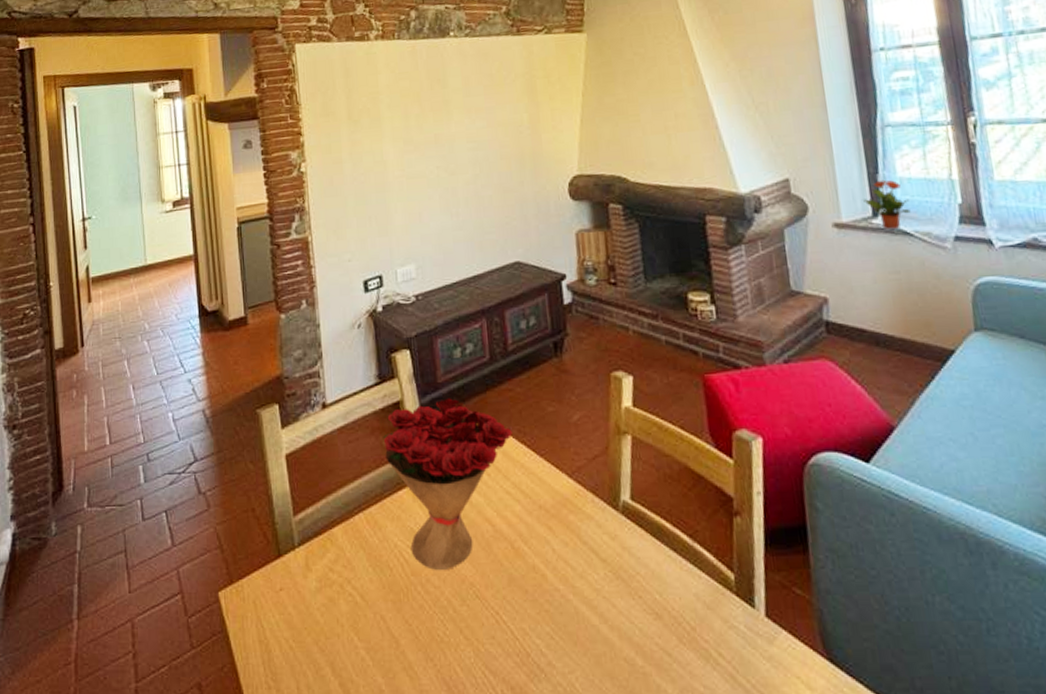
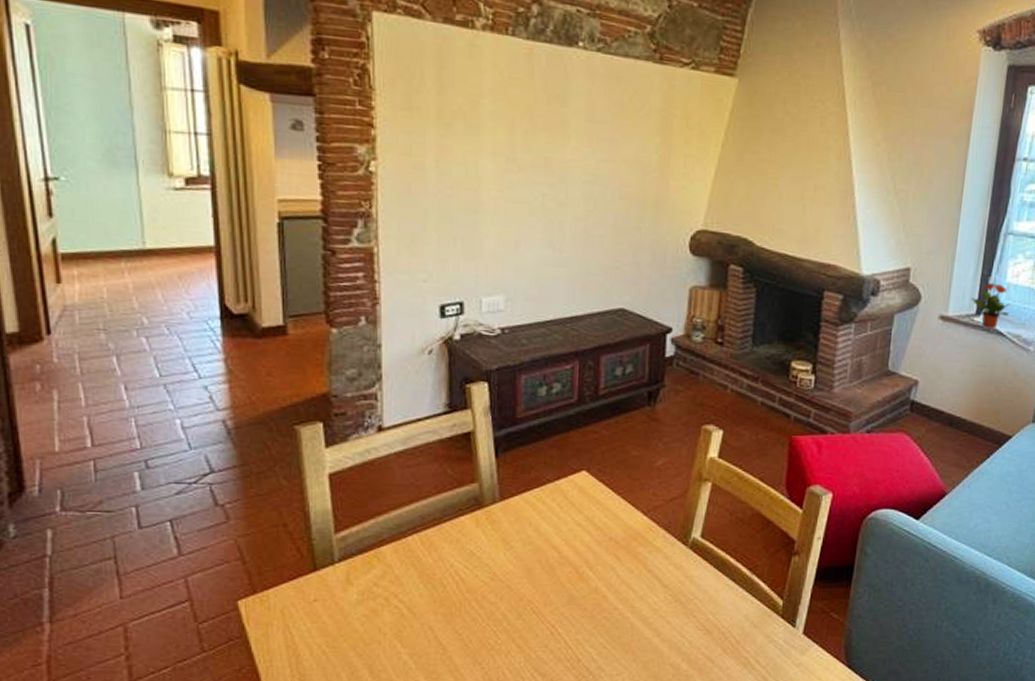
flower bouquet: present [383,398,512,571] -> none [448,434,592,590]

